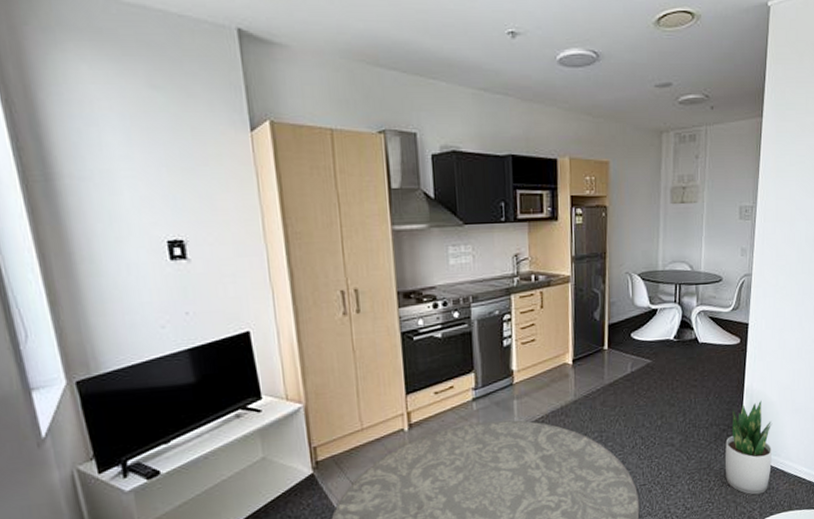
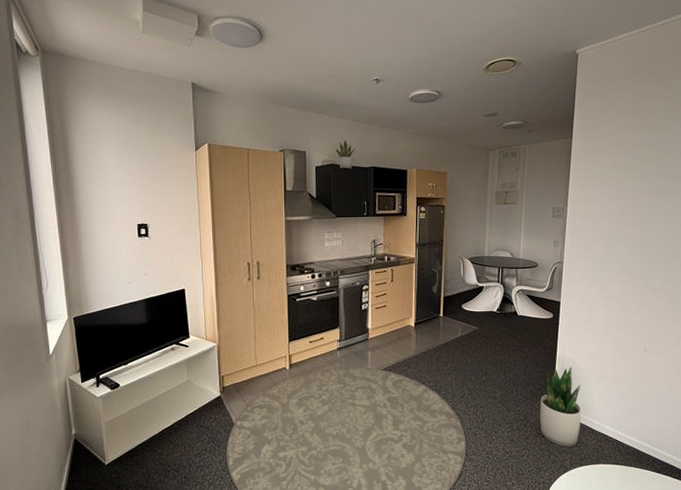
potted plant: none [458,116,488,160] -> present [335,139,356,171]

